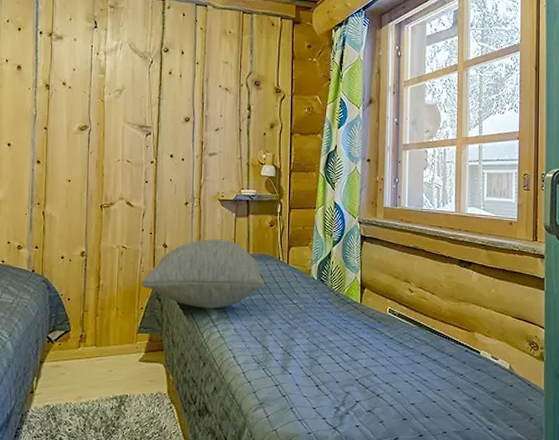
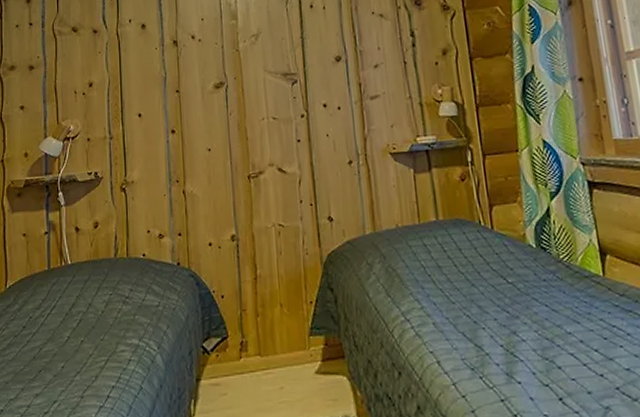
pillow: present [141,239,265,309] -> none [306,203,465,298]

